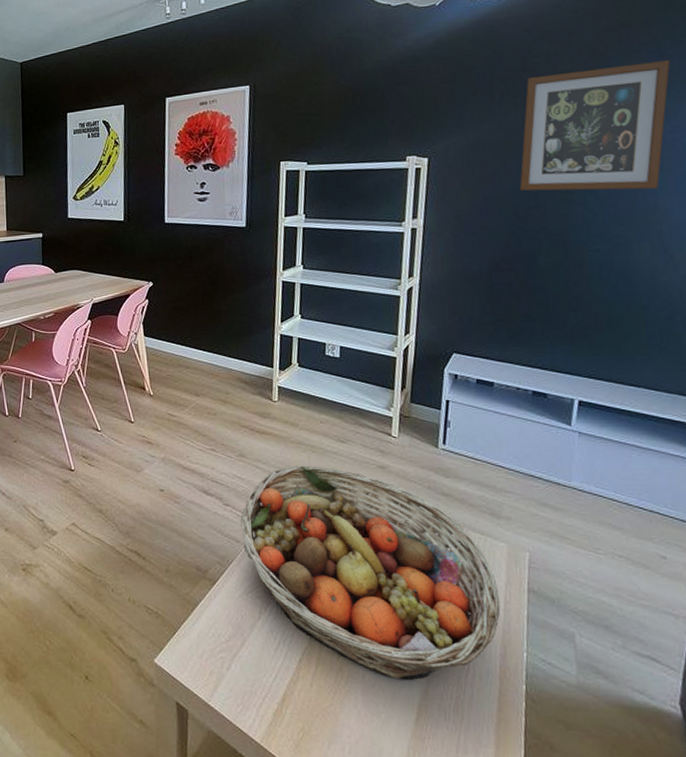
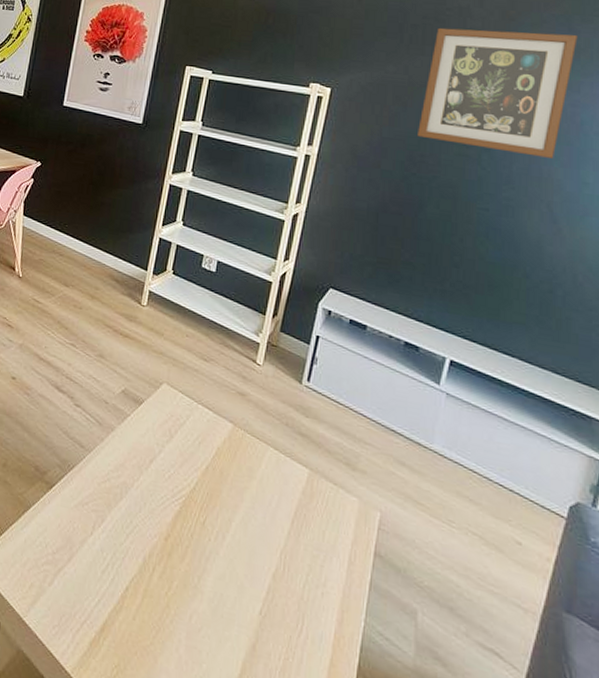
fruit basket: present [240,465,501,681] -> none [87,376,344,632]

